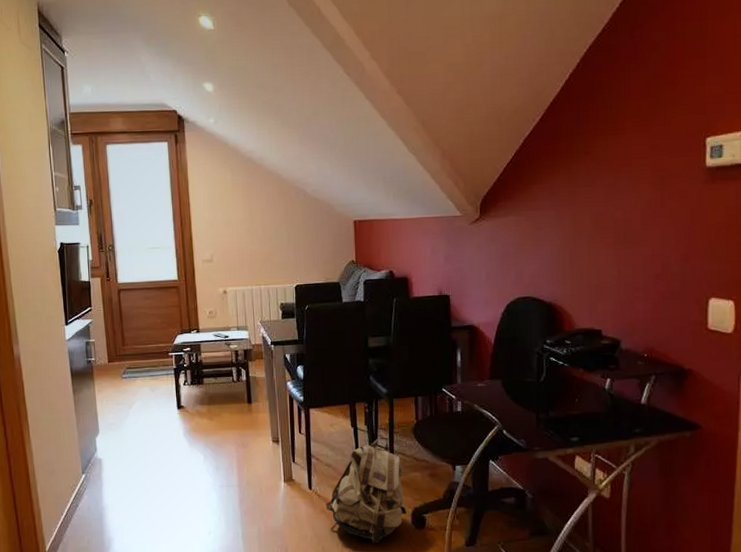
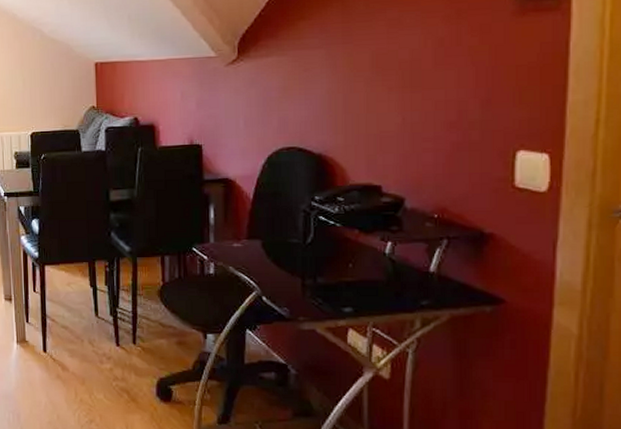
backpack: present [325,437,407,543] -> none [61,299,152,415]

